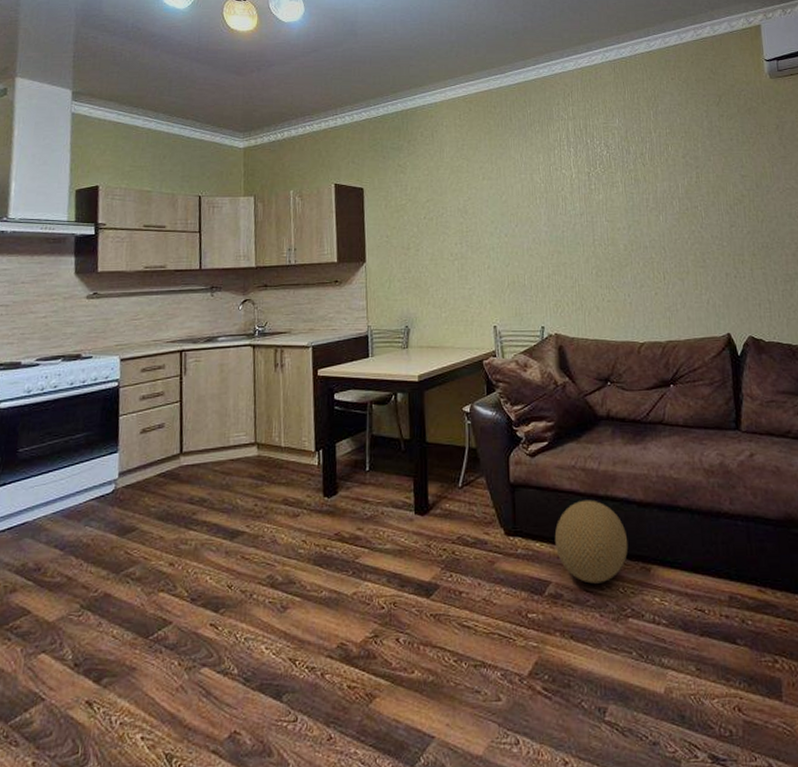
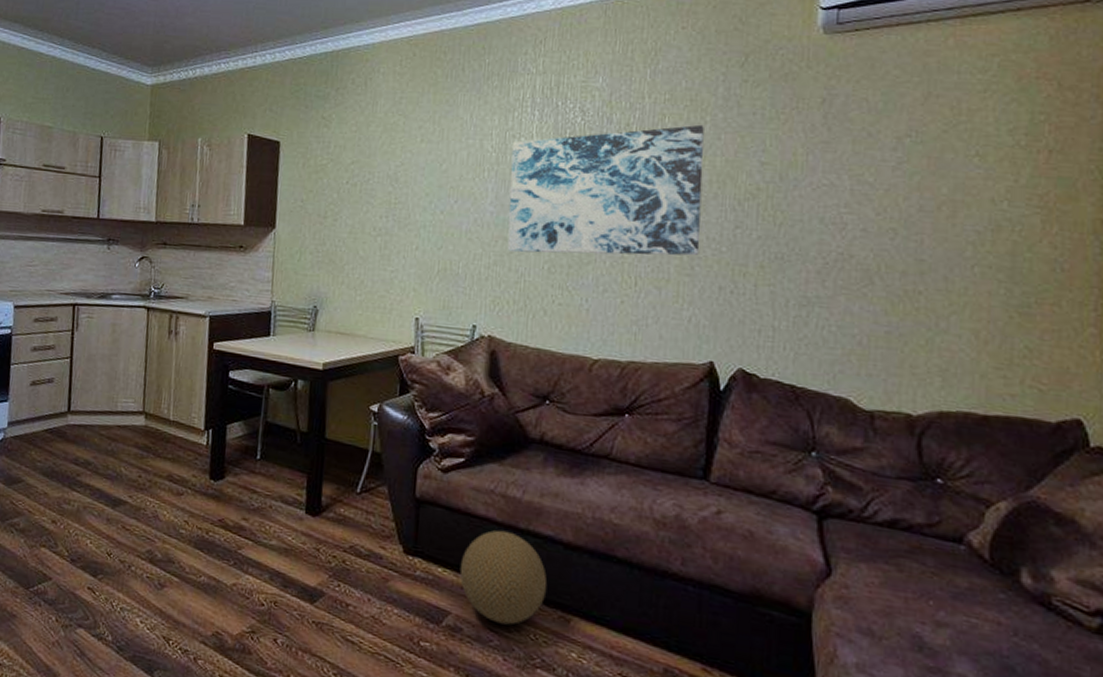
wall art: none [556,150,708,263] -> present [507,124,704,256]

